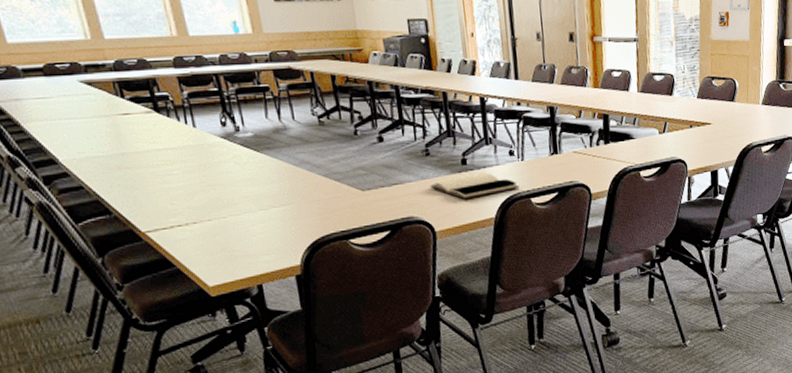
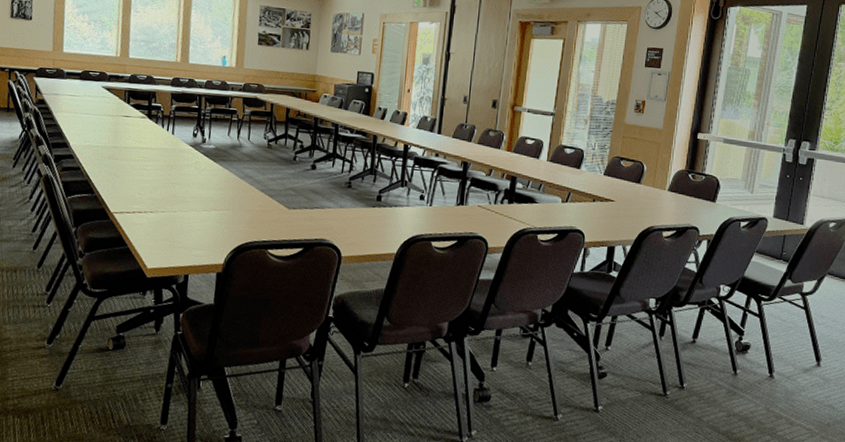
book: present [429,171,520,199] -> none [345,209,423,232]

